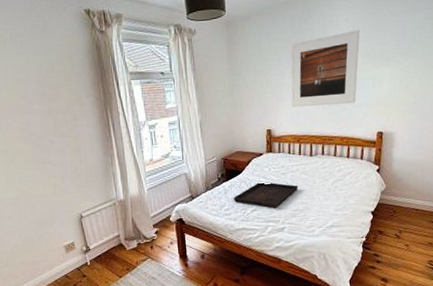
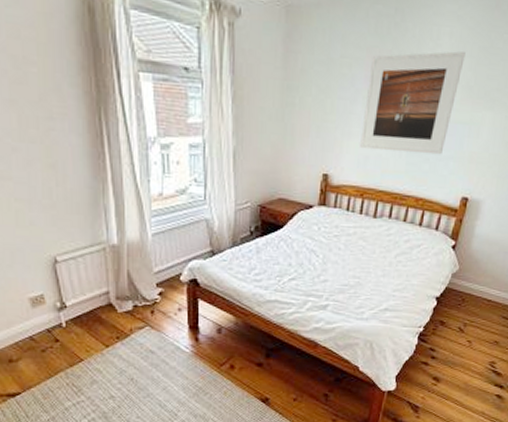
serving tray: present [233,181,299,208] -> none [267,242,353,280]

